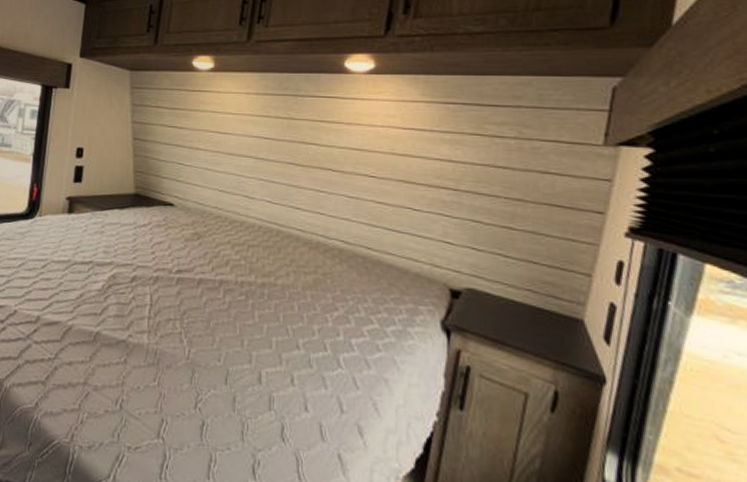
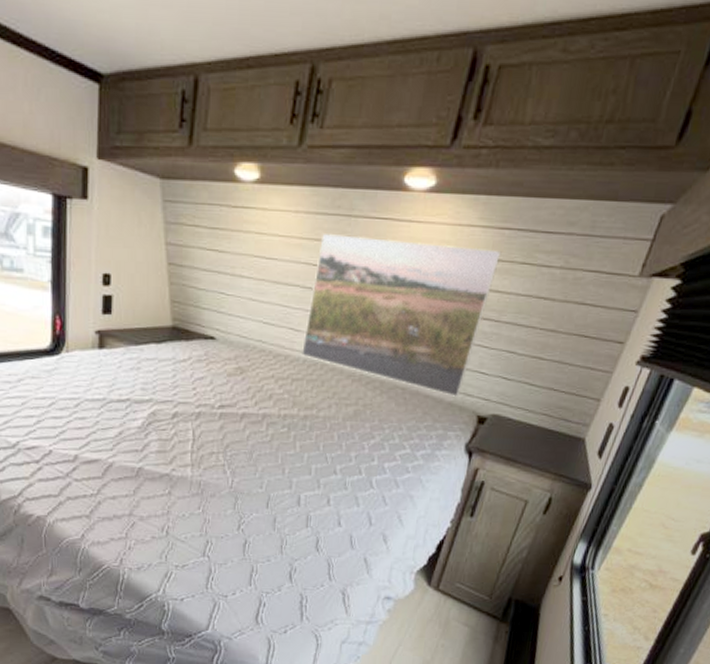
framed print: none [257,111,449,268] -> present [302,234,502,397]

